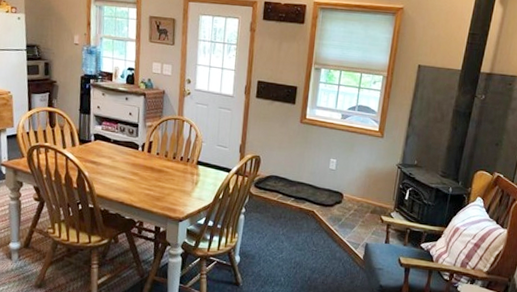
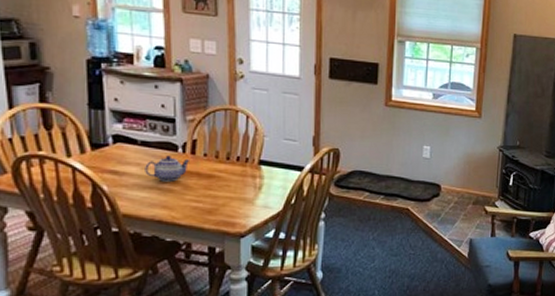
teapot: none [114,152,147,173] -> present [145,155,191,182]

